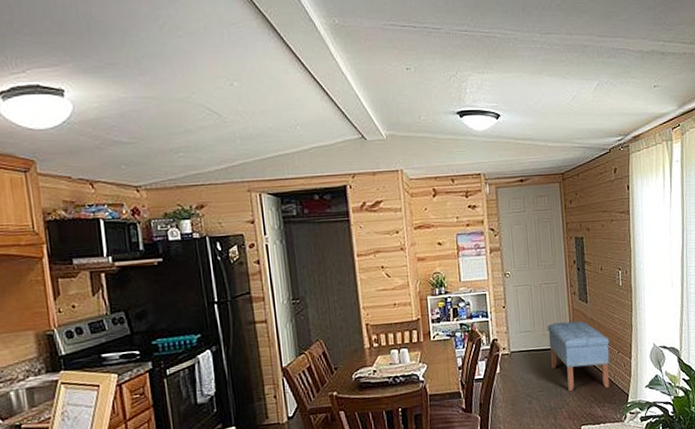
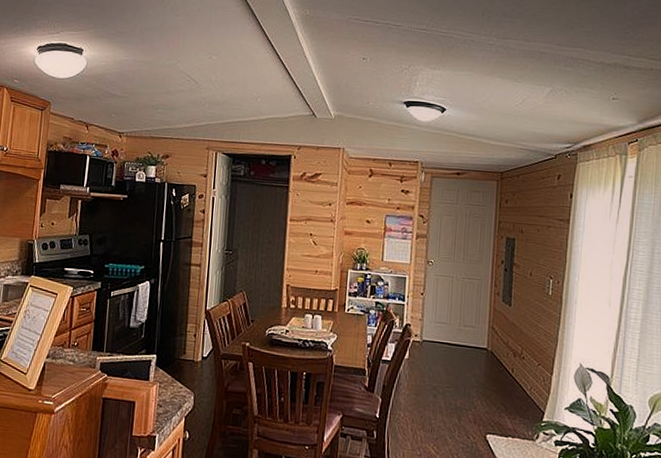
bench: present [548,321,610,391] -> none [462,320,530,400]

